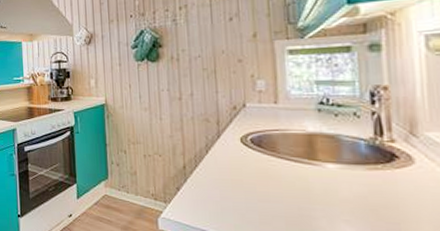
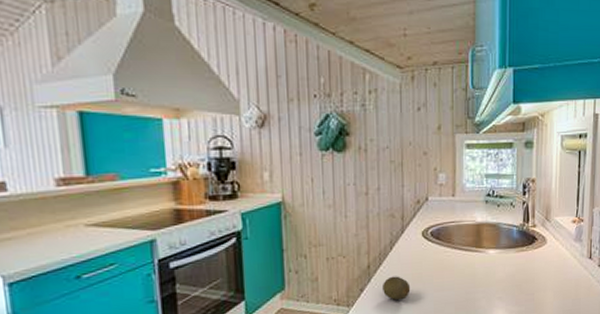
fruit: none [198,179,230,205] -> present [381,276,411,300]

